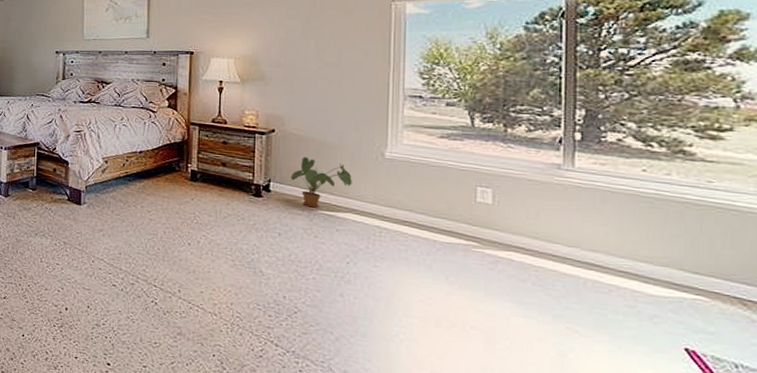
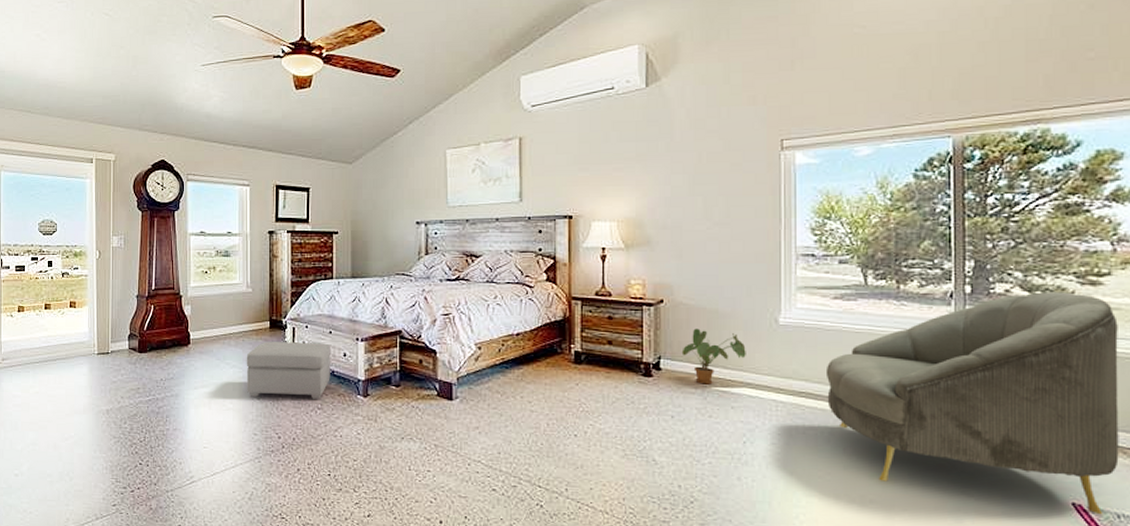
armchair: none [429,143,740,363] -> present [825,292,1119,515]

